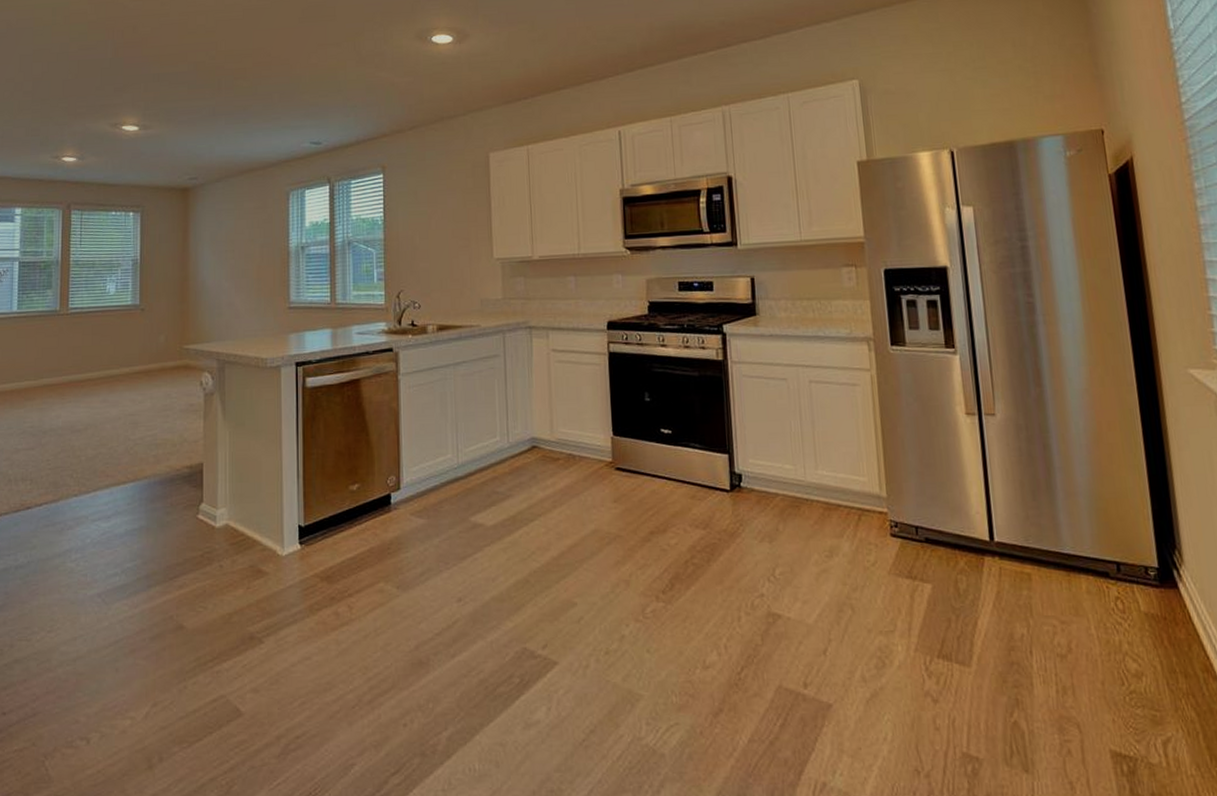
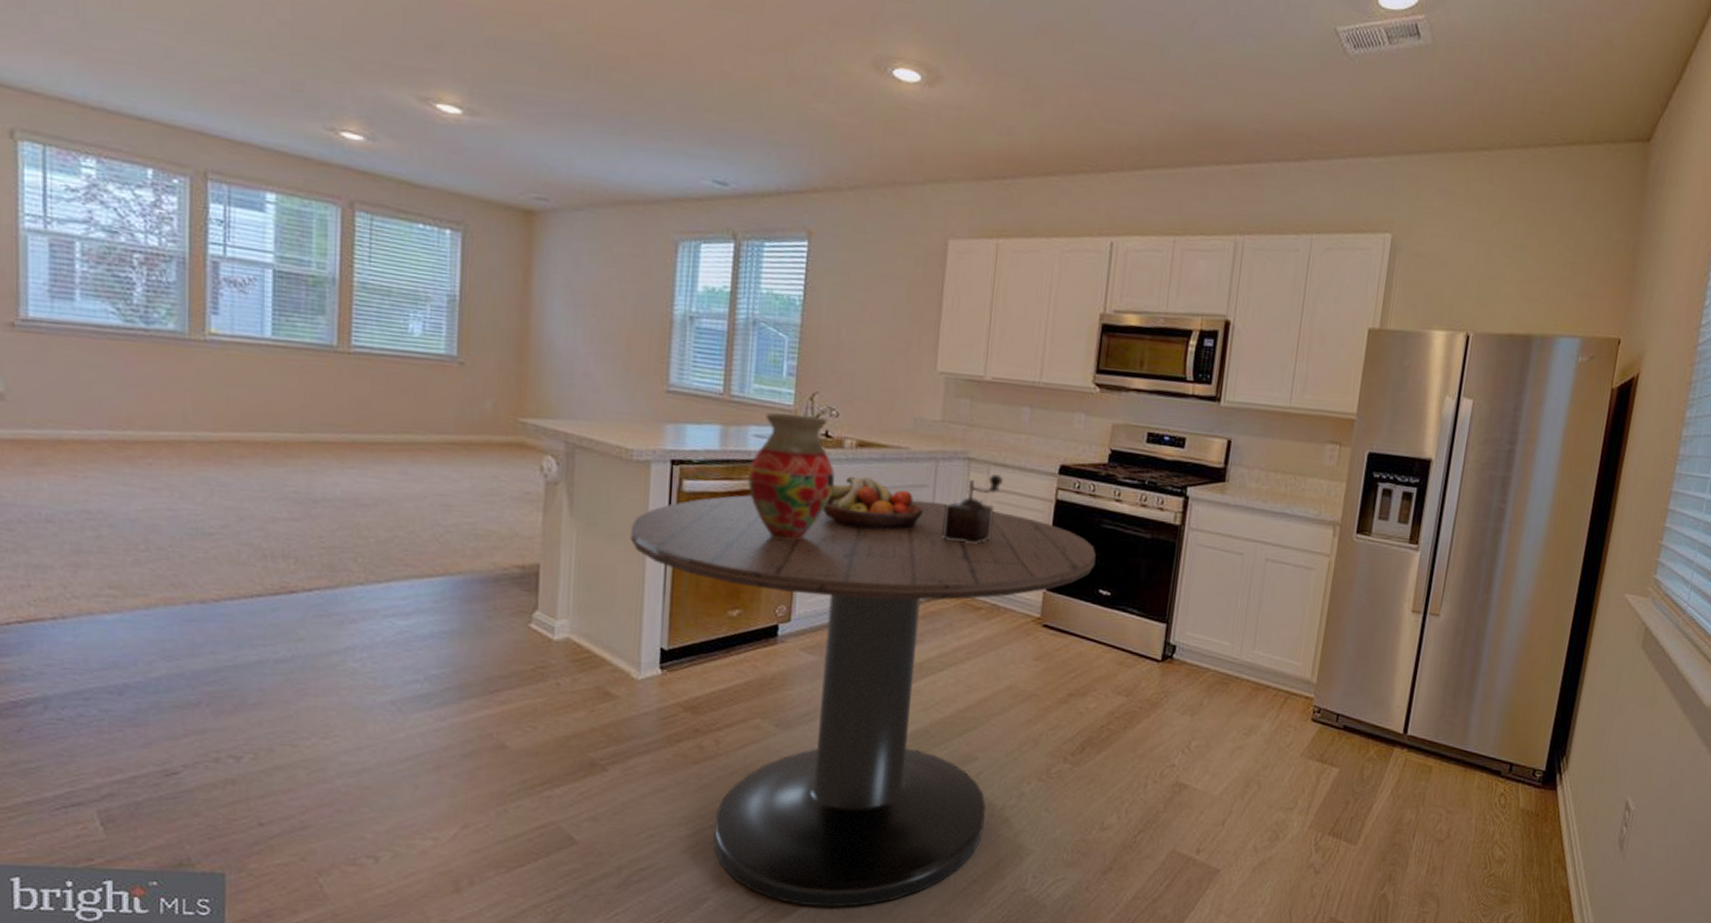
dining table: none [269,368,653,767] -> present [629,495,1096,908]
vase: none [354,310,423,419] -> present [747,412,835,541]
fruit bowl: none [416,354,498,400] -> present [822,476,923,530]
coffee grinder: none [515,338,561,401] -> present [942,474,1003,544]

